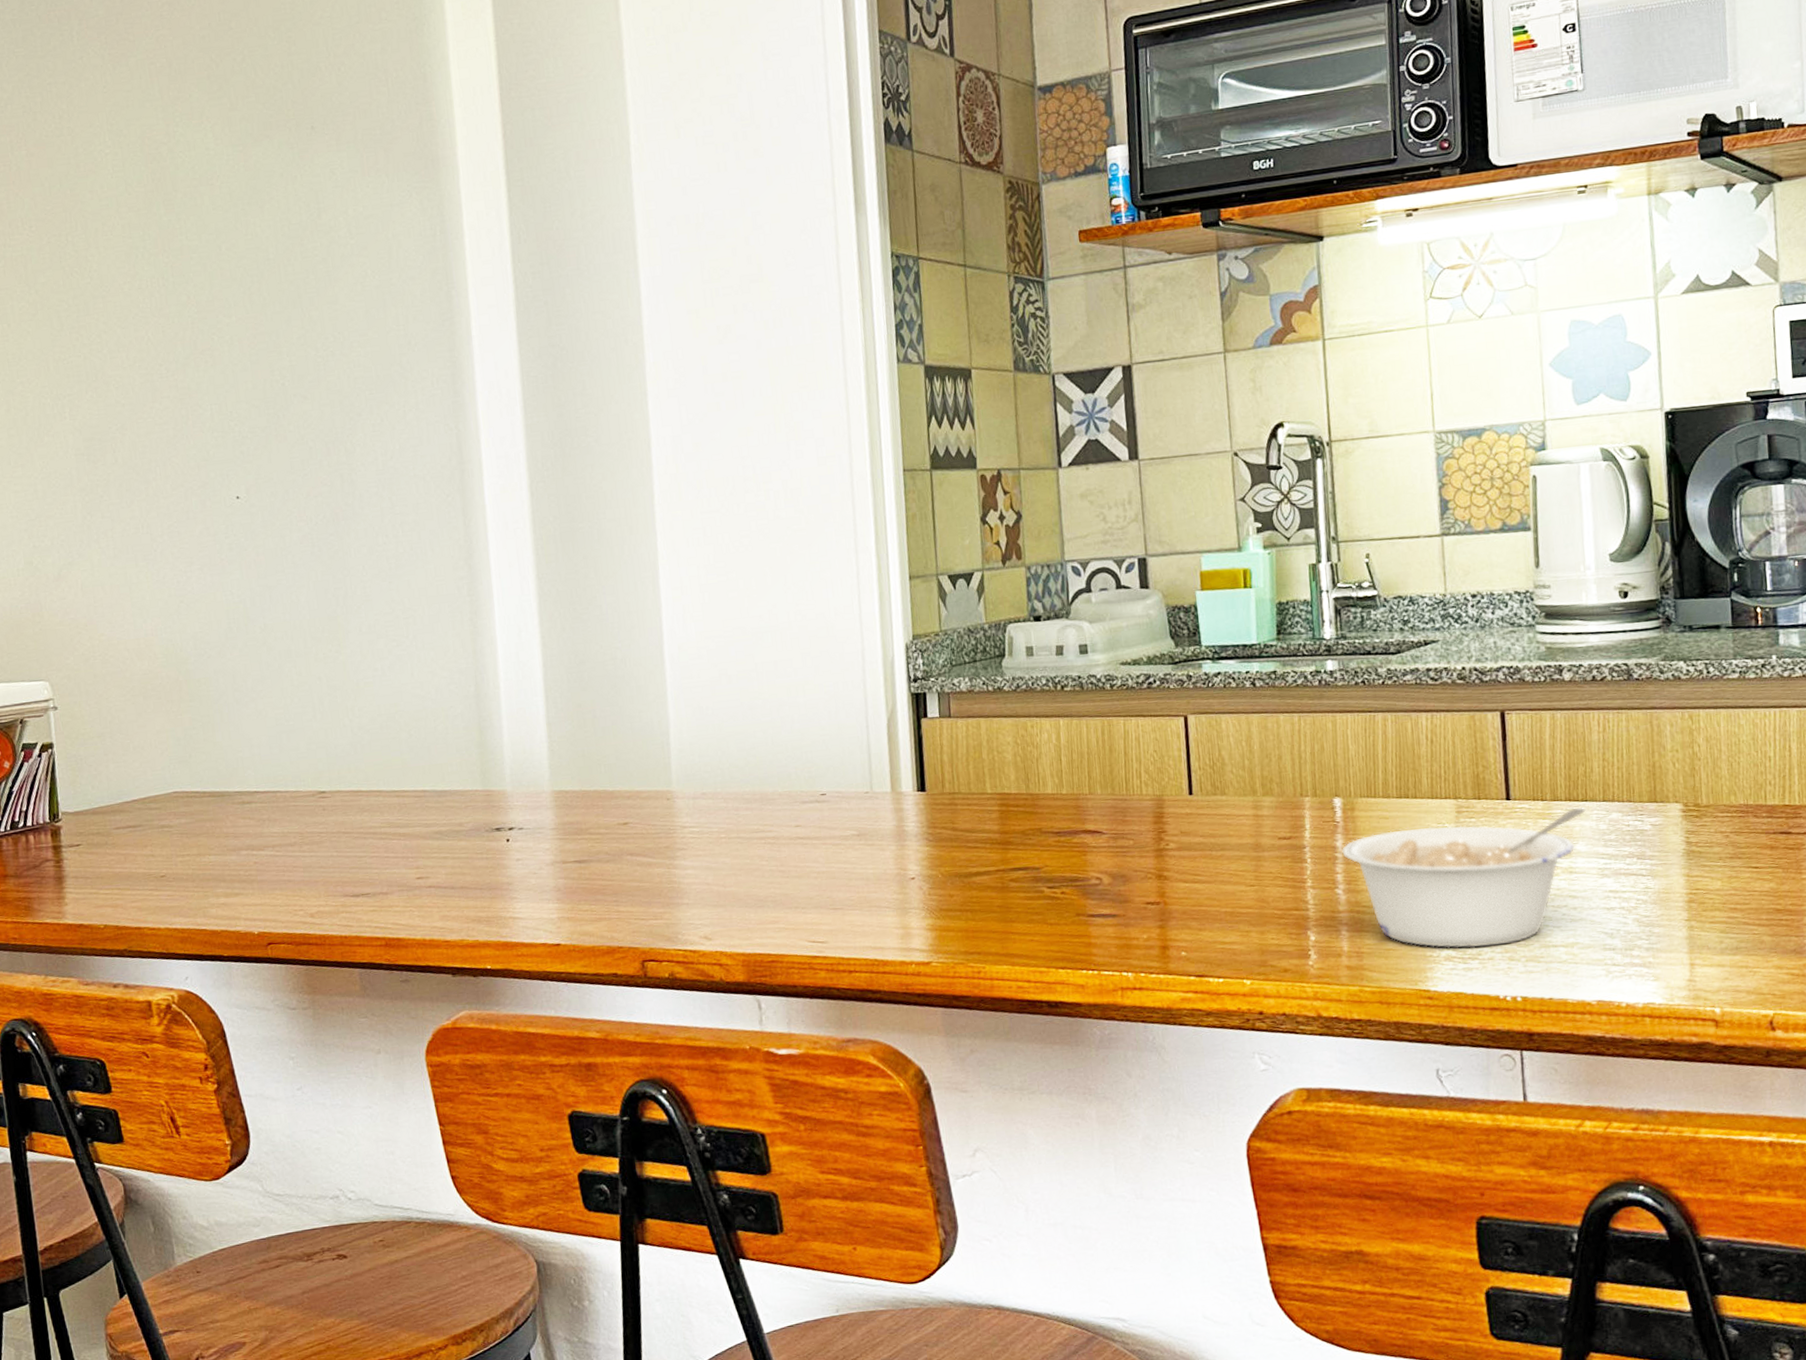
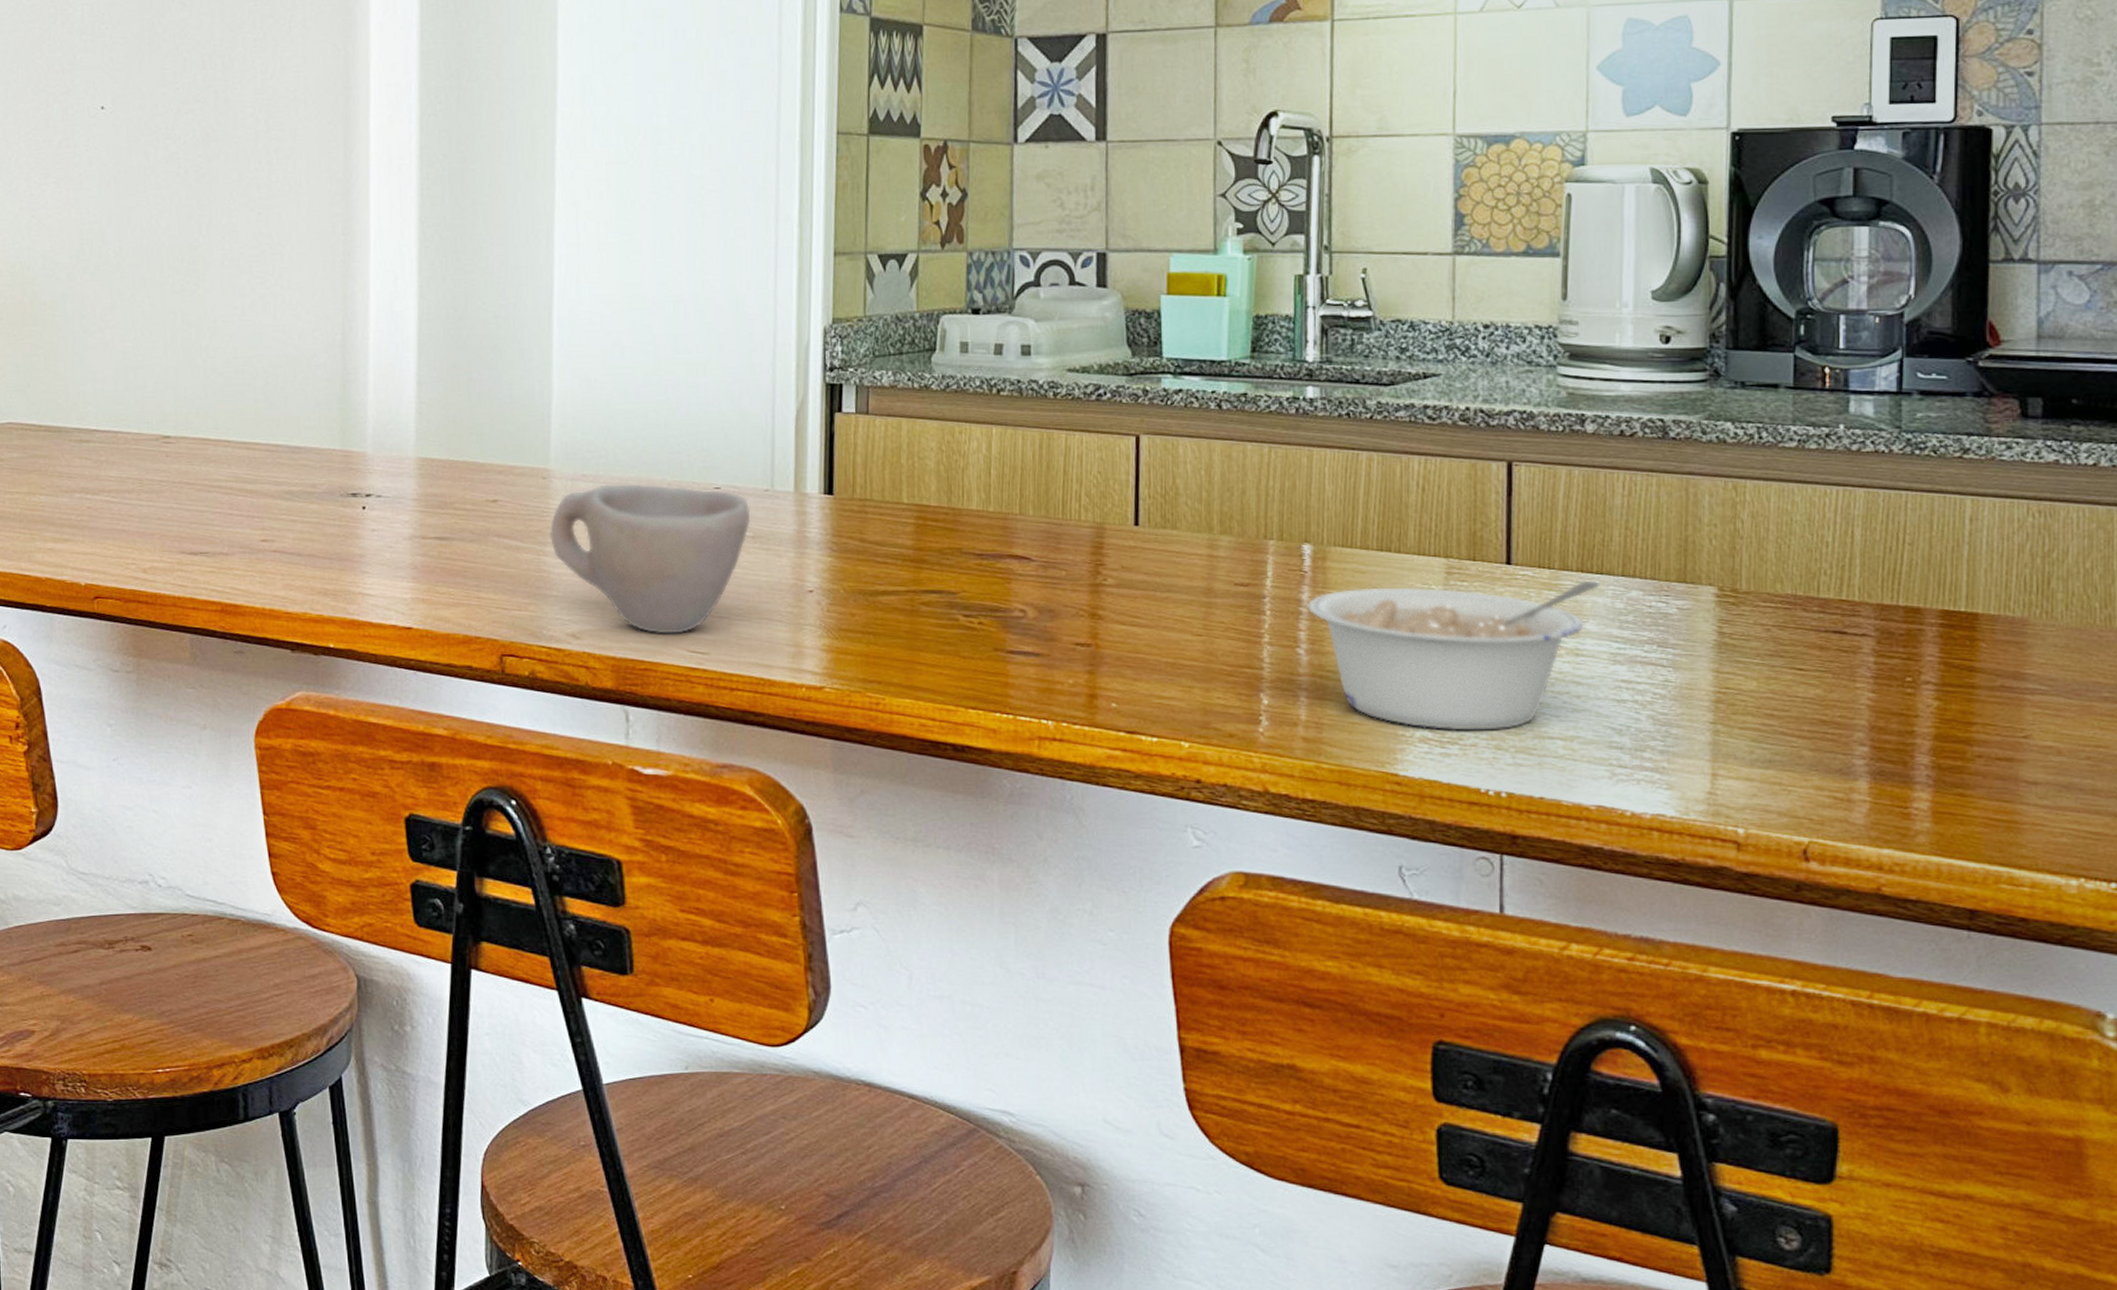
cup: none [677,796,855,929] -> present [550,484,751,634]

